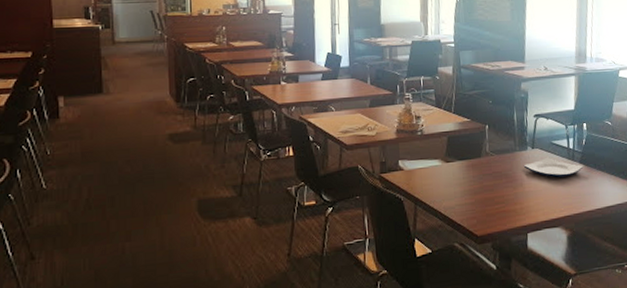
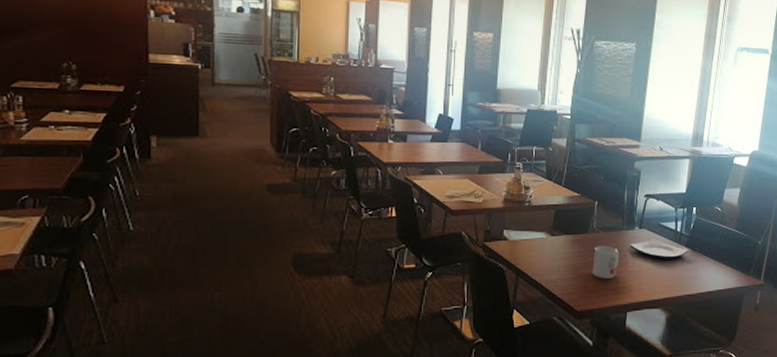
mug: none [489,168,515,202] -> present [592,246,619,279]

